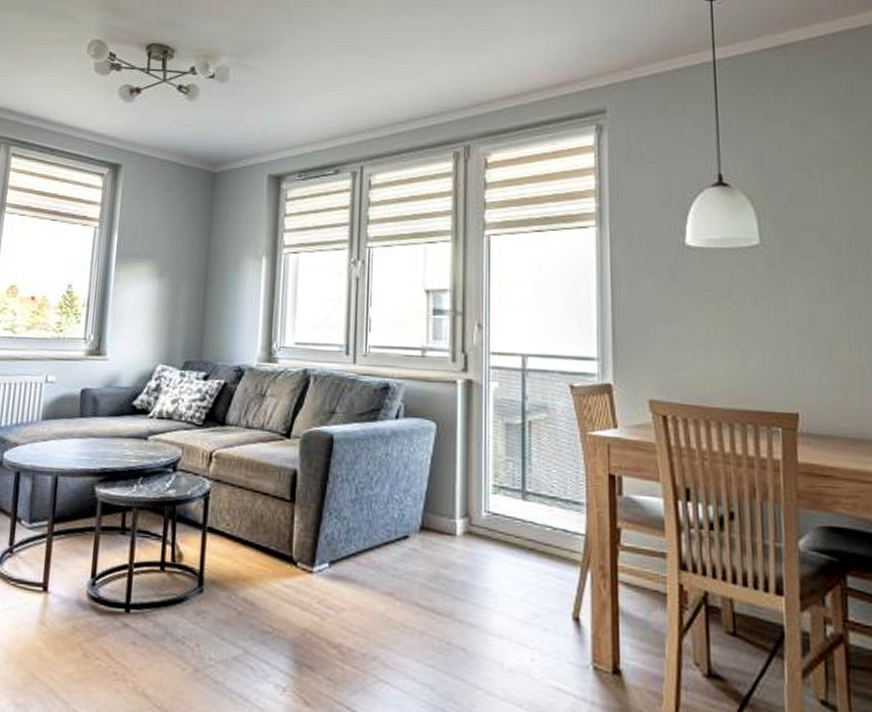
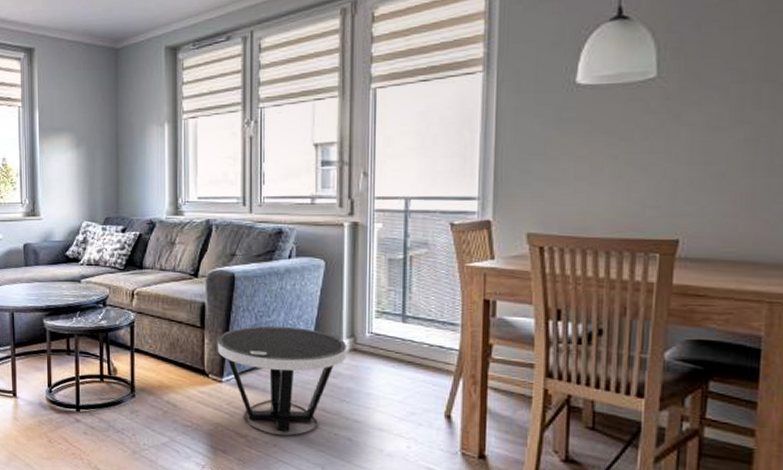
side table: none [308,501,460,648] -> present [217,326,347,437]

